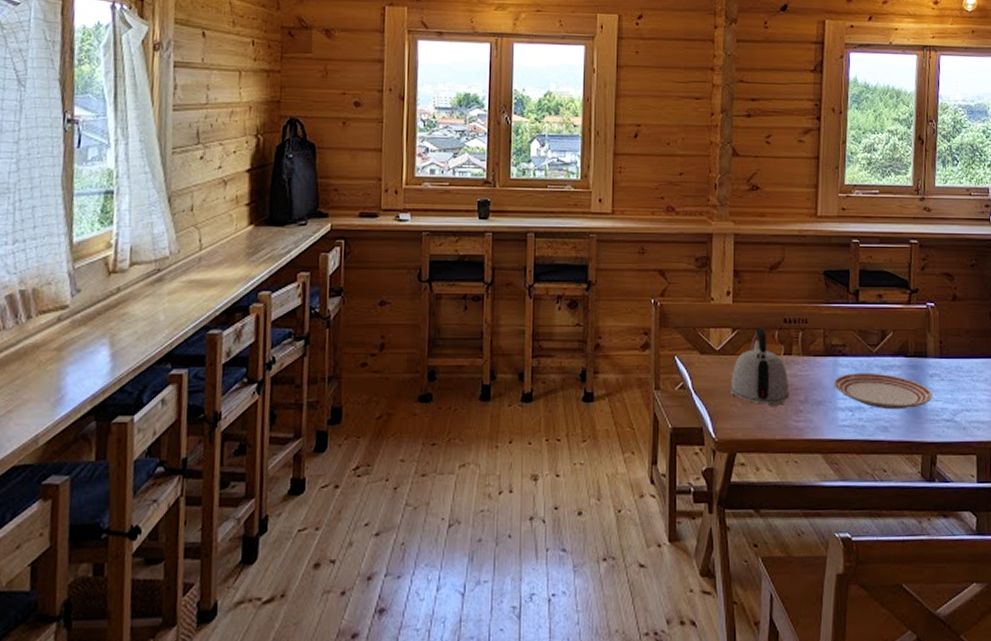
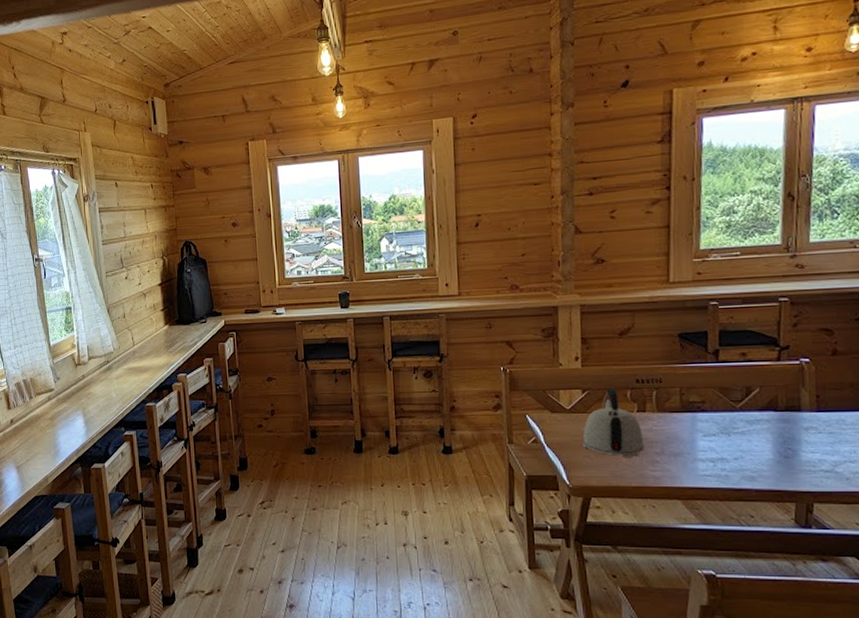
dinner plate: present [833,373,933,410] -> none [691,427,809,461]

